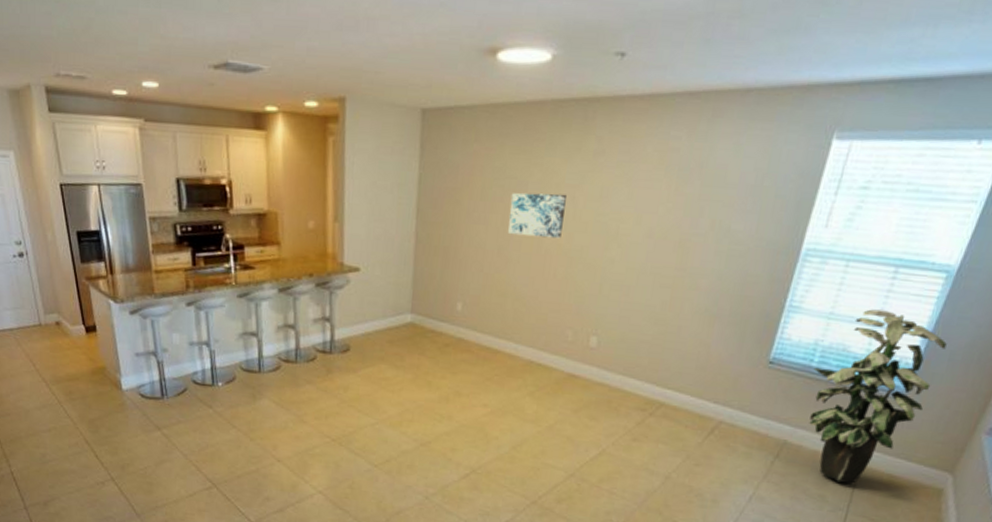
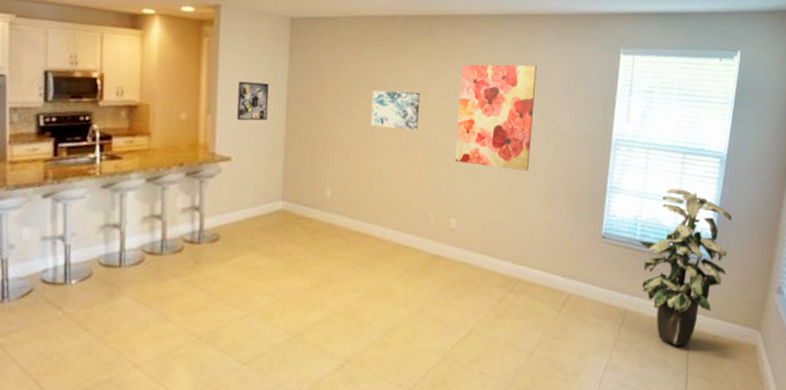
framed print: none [364,185,398,229] -> present [236,81,269,121]
wall art: none [601,157,716,286] -> present [454,64,537,171]

